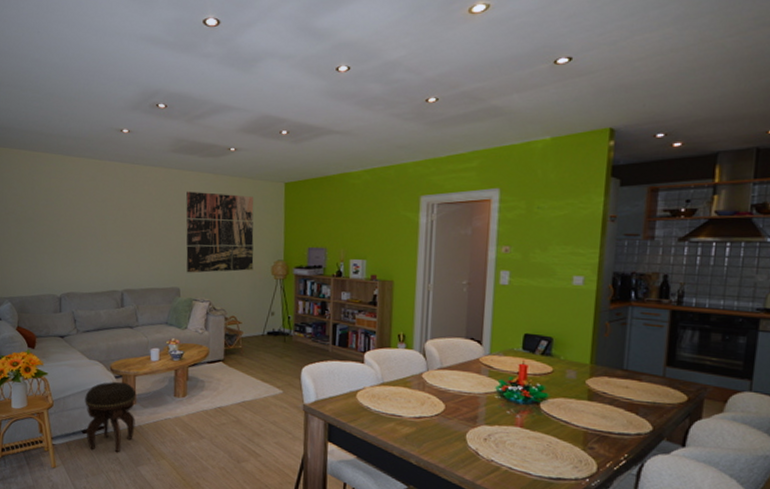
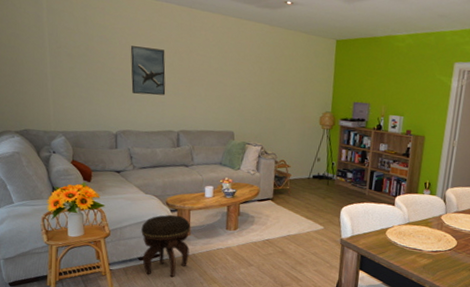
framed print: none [74,206,110,255] -> present [130,46,166,96]
wall art: present [186,191,254,273] -> none [240,40,307,120]

